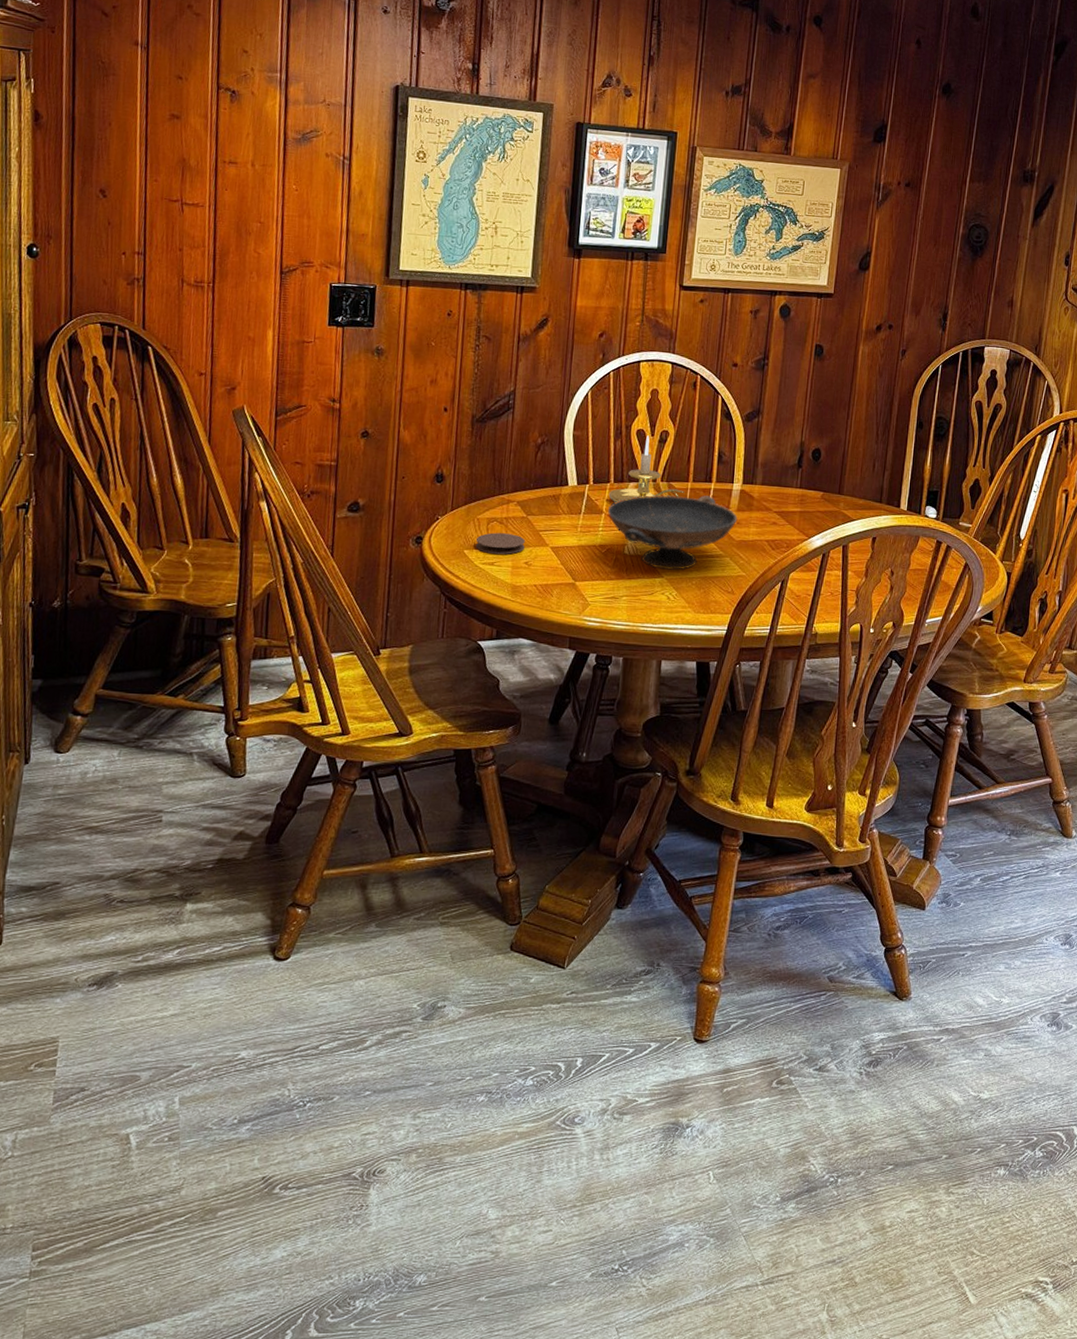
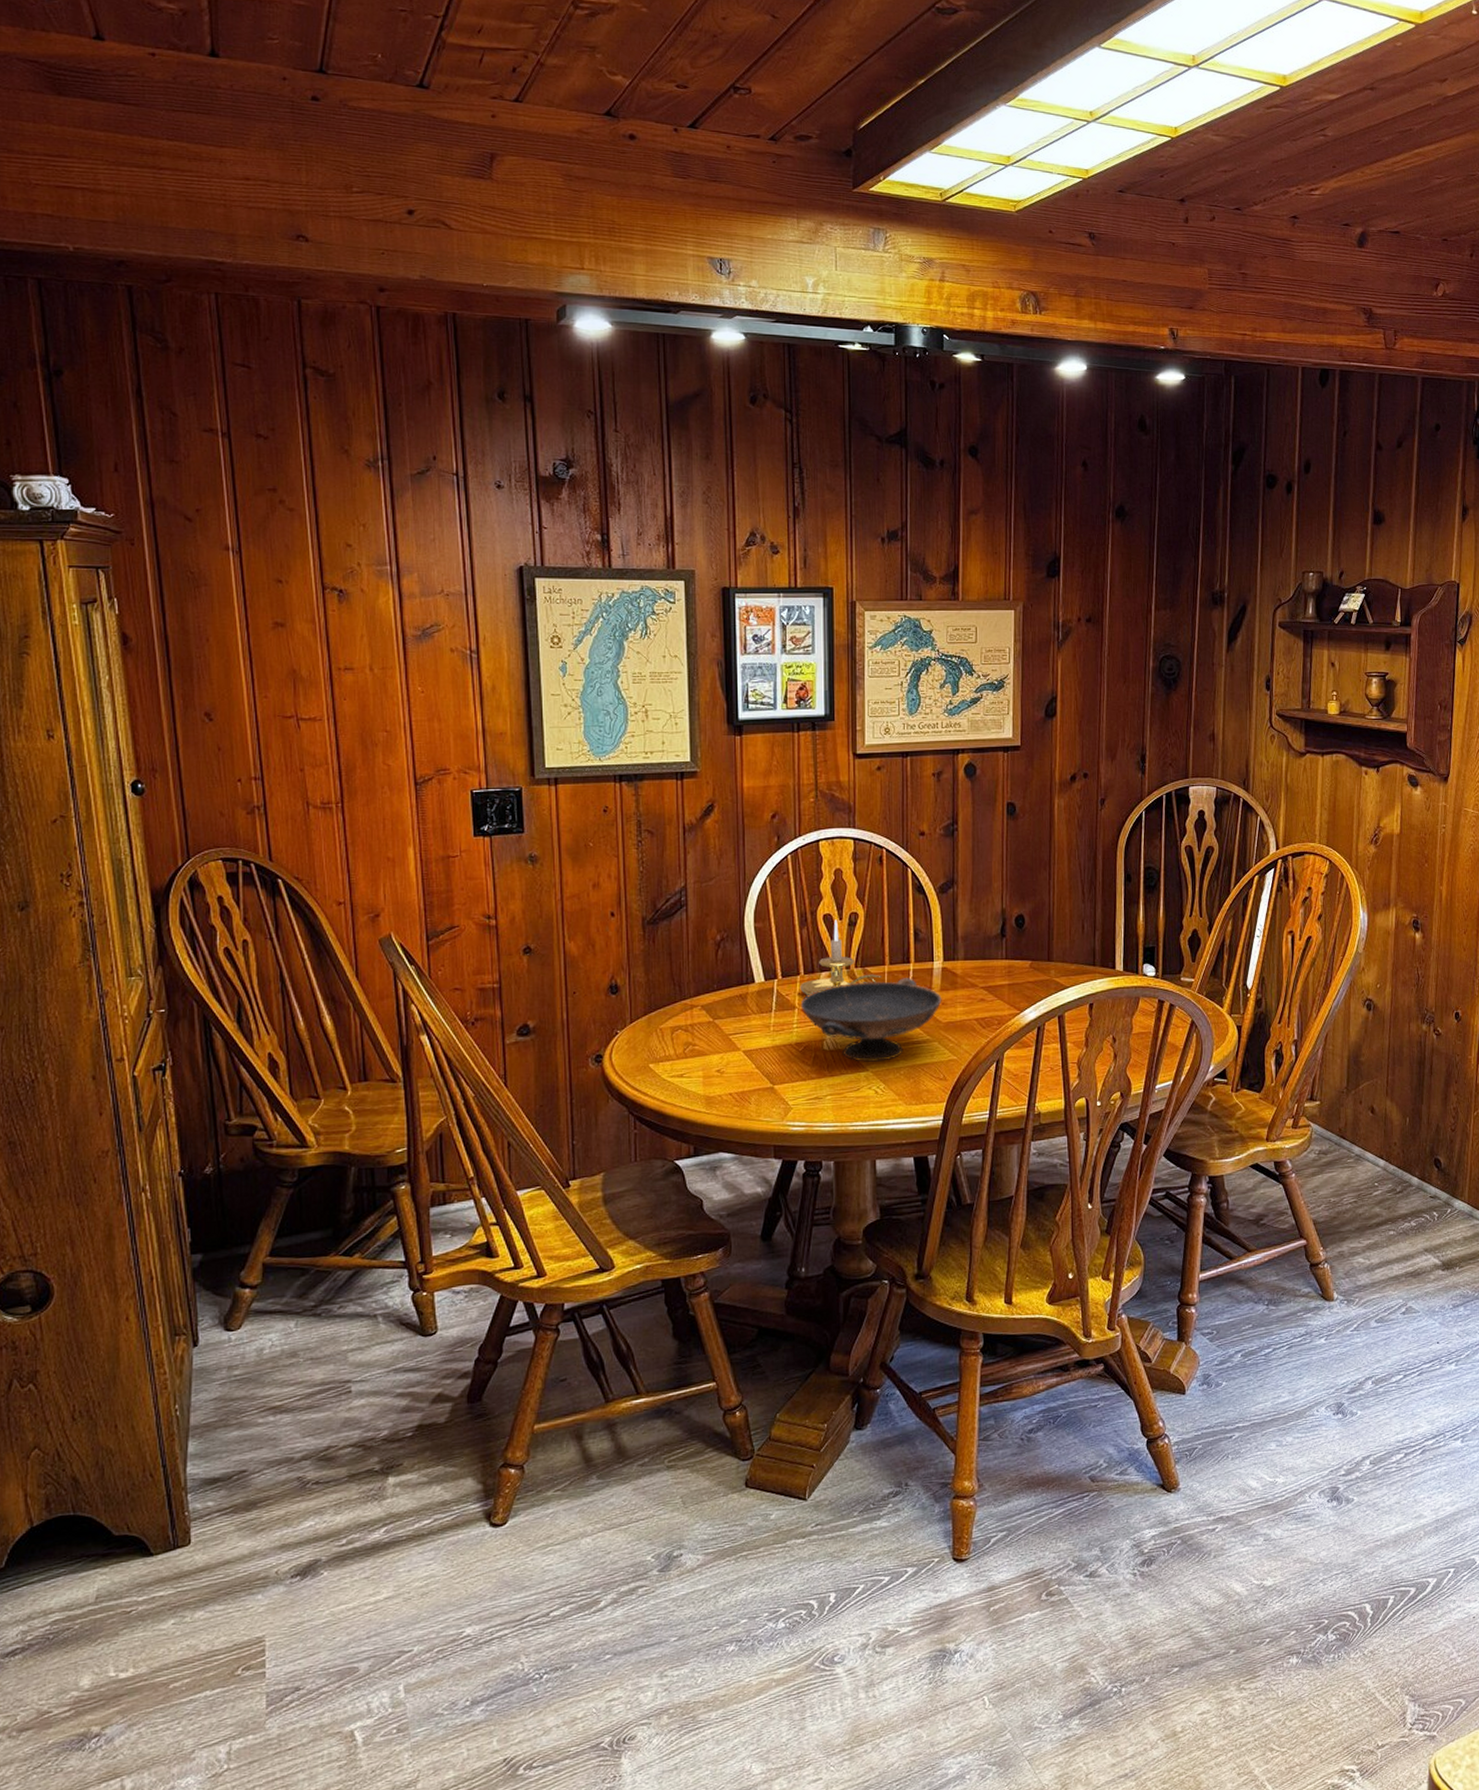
coaster: present [475,532,525,555] -> none [660,1041,714,1065]

